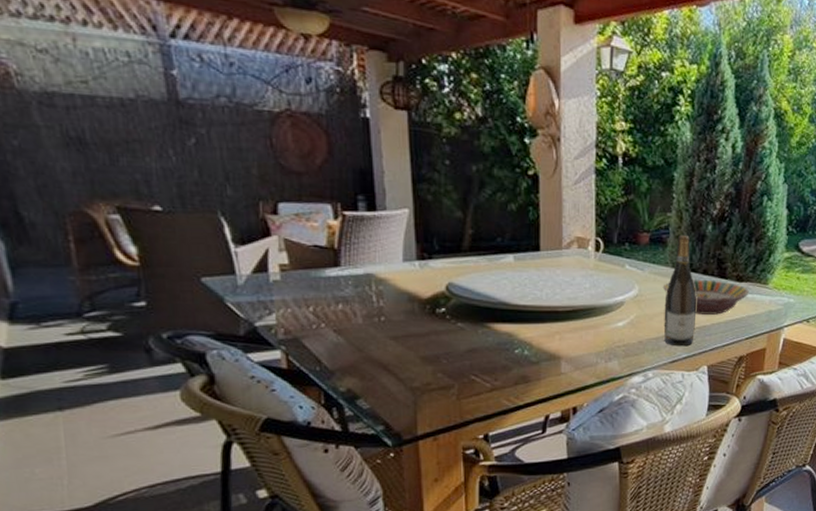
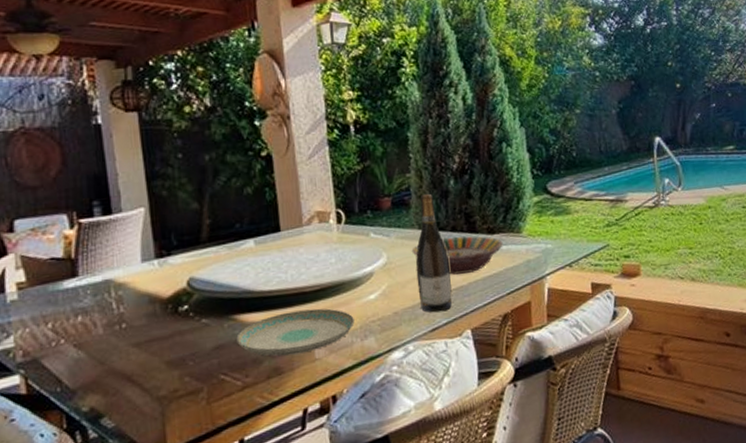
plate: none [489,327,601,366] -> present [236,308,355,356]

